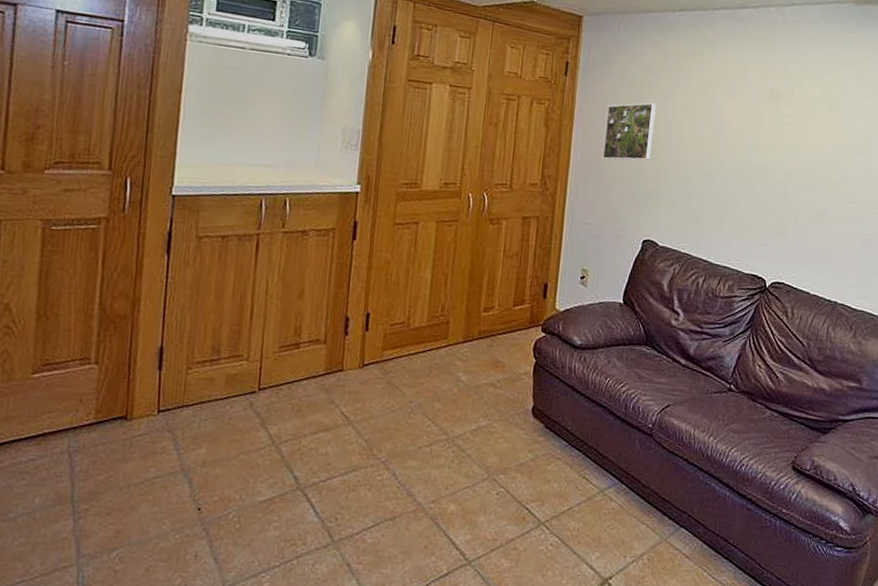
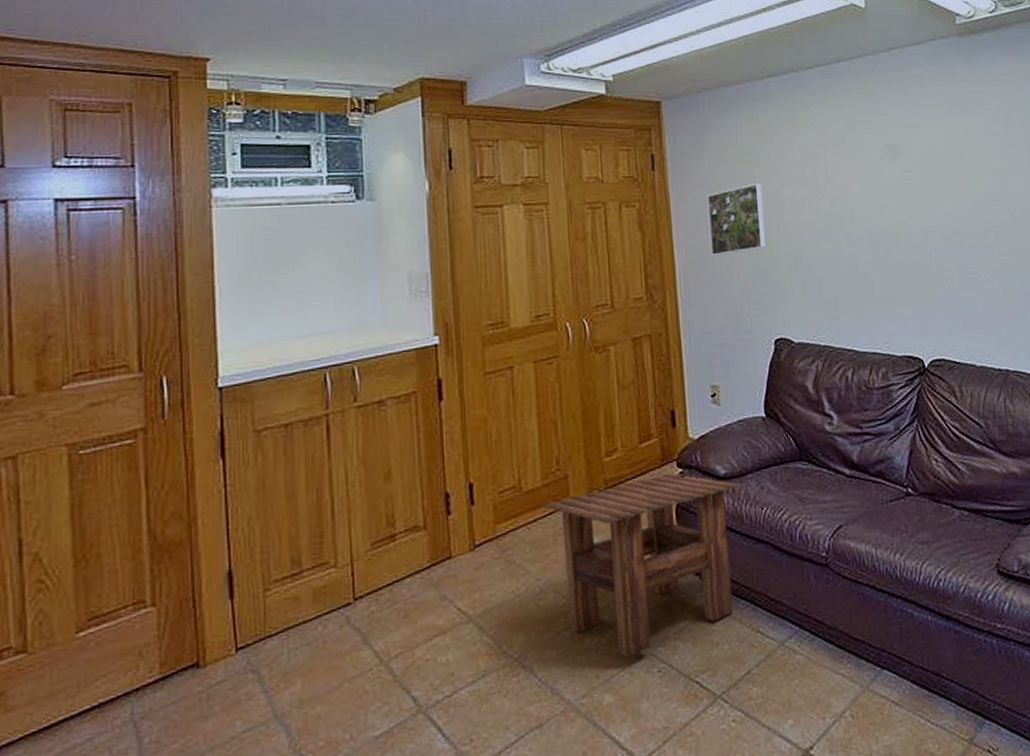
side table: none [422,335,593,478] -> present [540,473,742,657]

